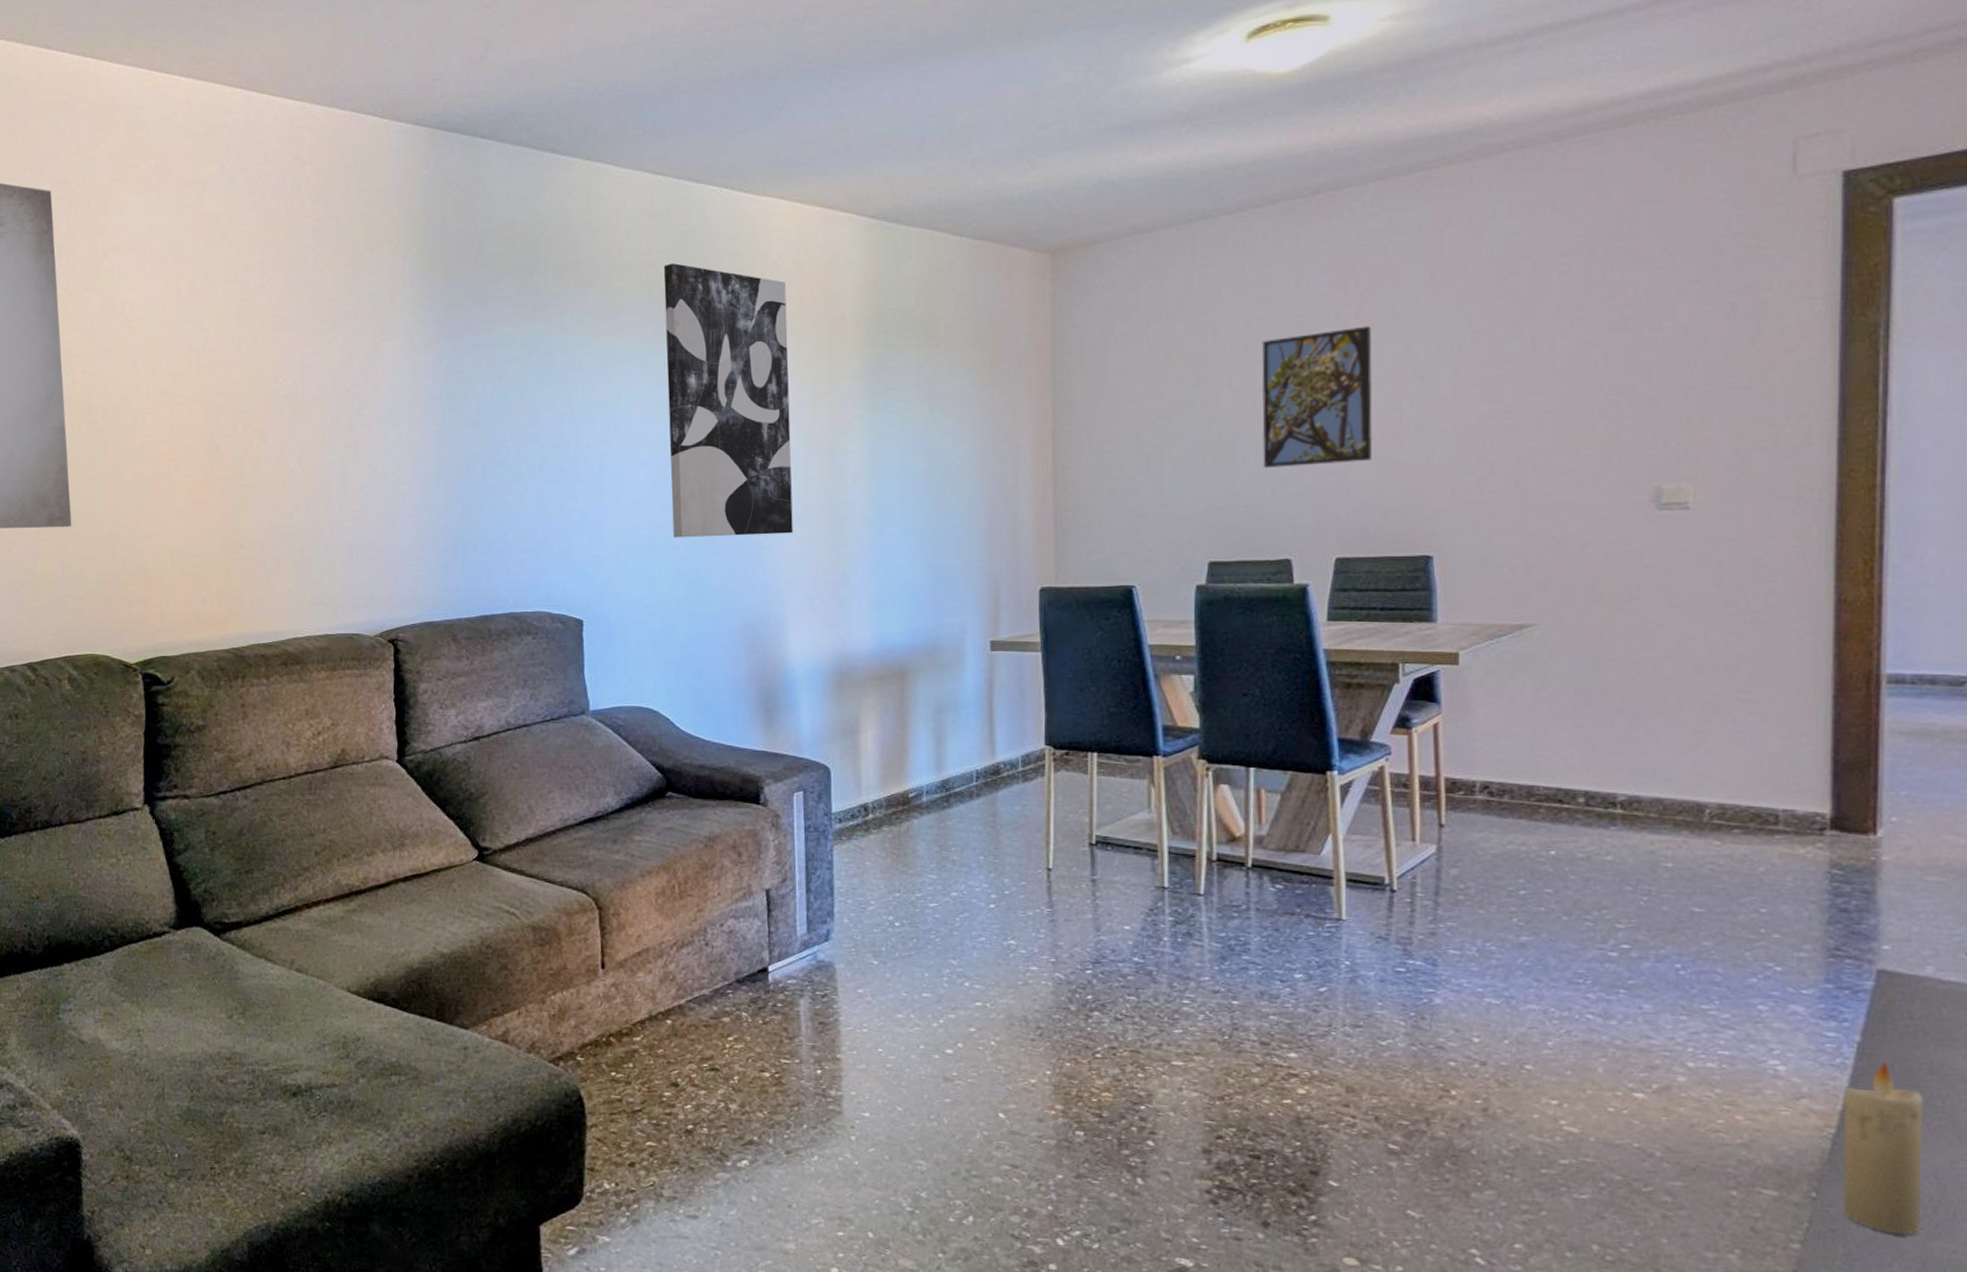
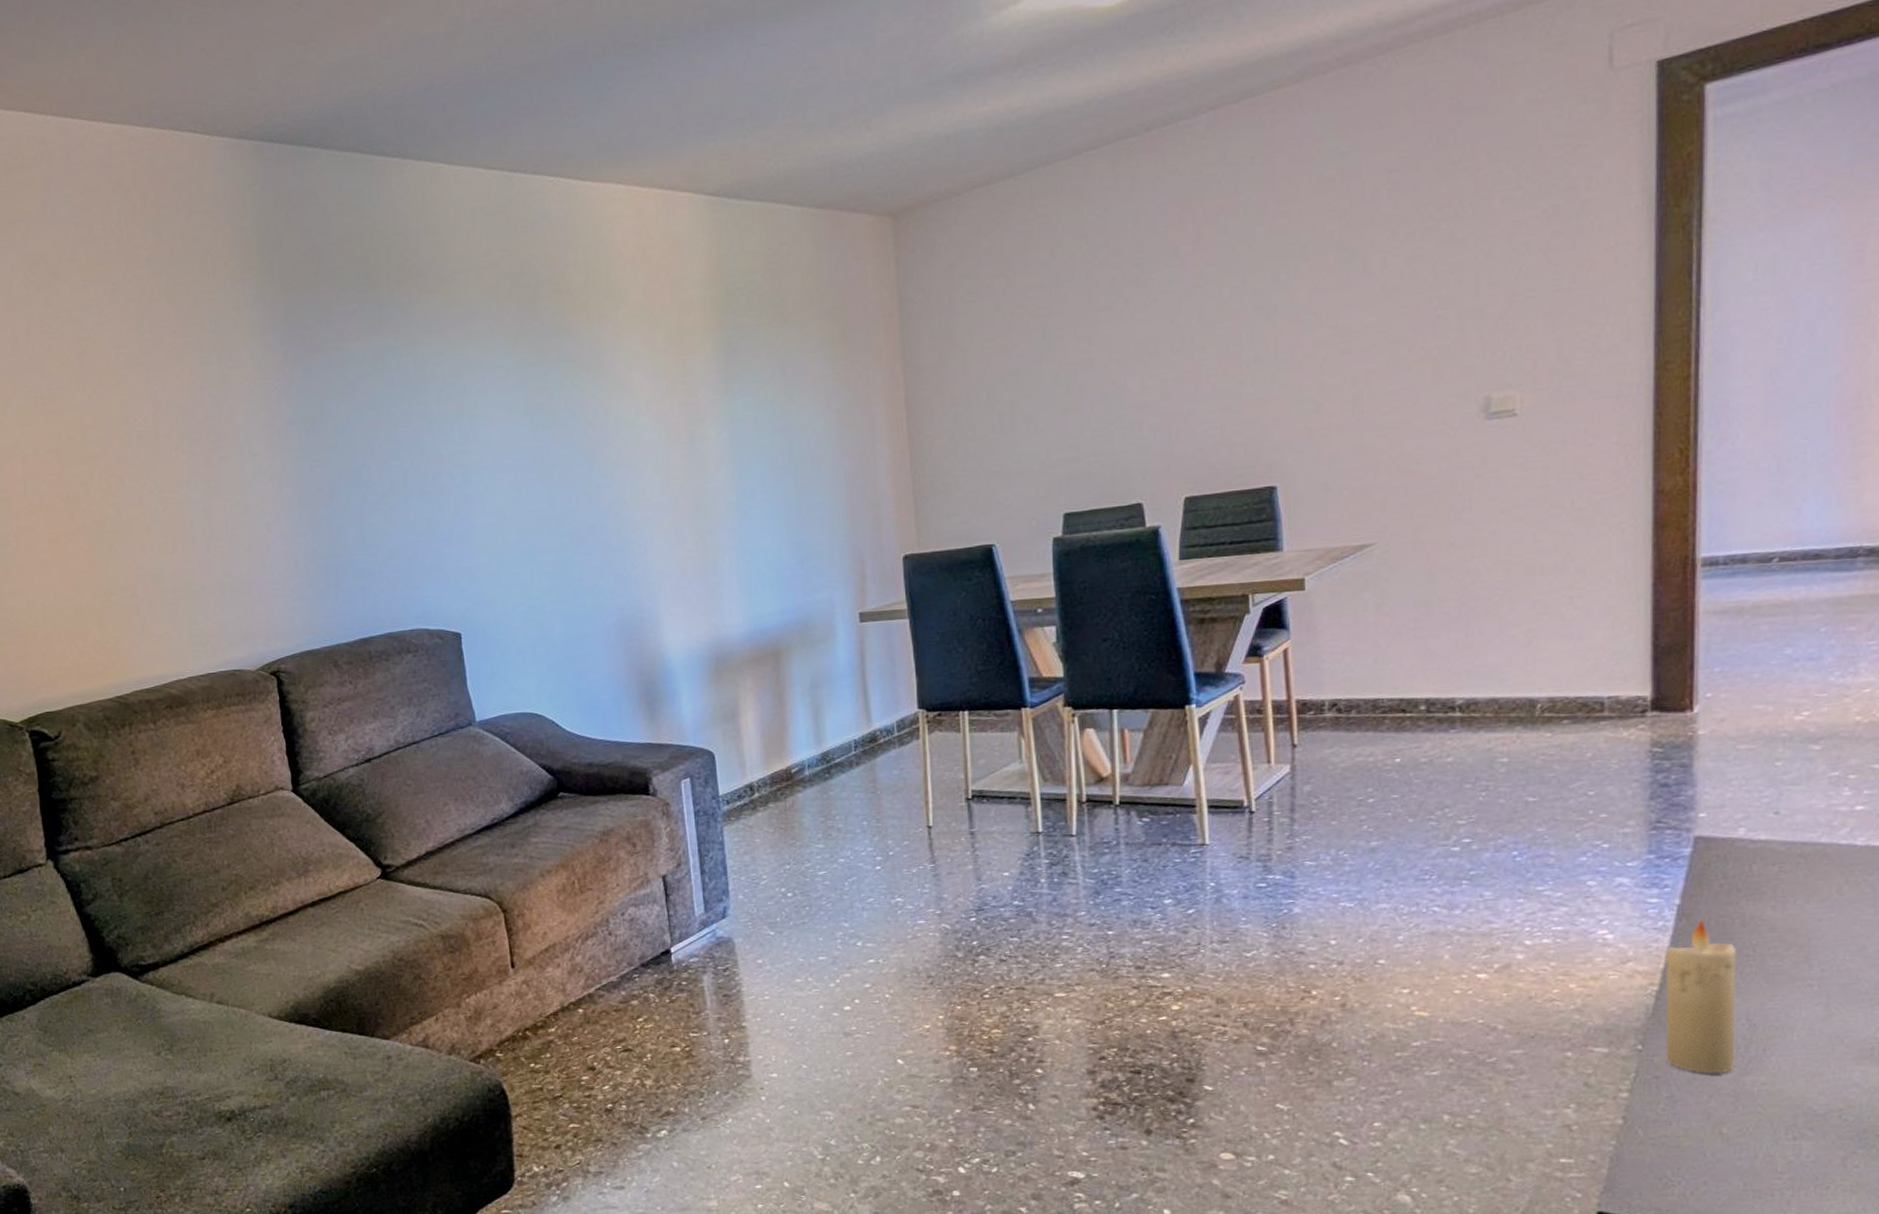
wall art: present [663,263,793,538] -> none [507,261,659,542]
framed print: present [1262,326,1372,469] -> none [1104,262,1214,416]

